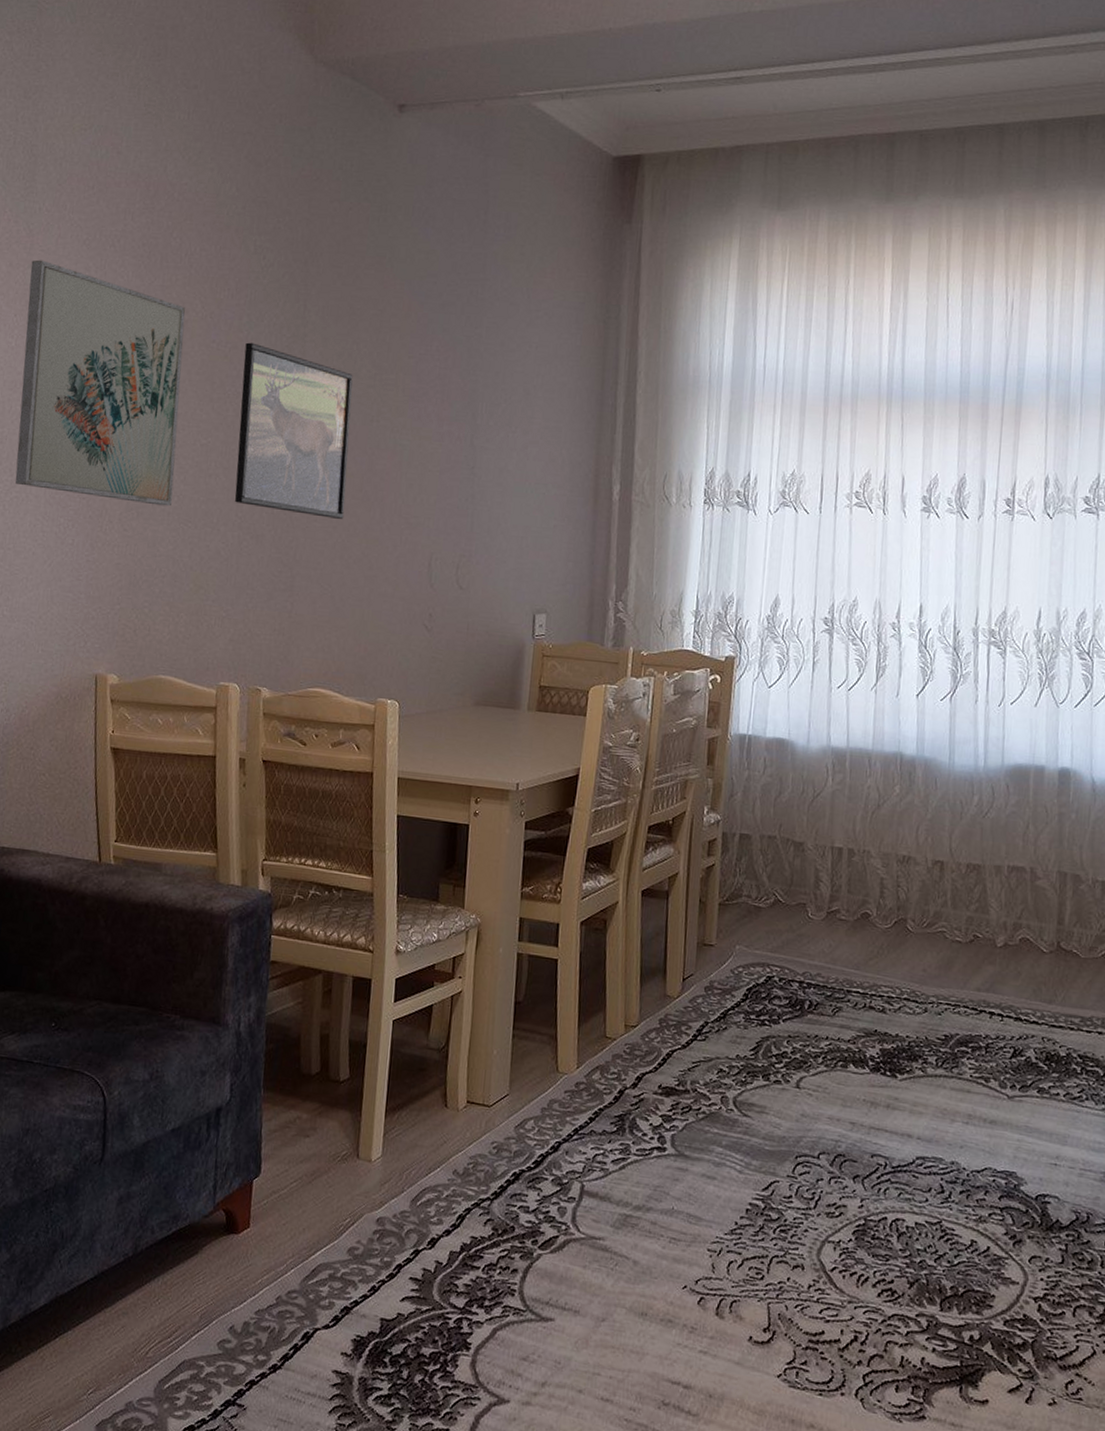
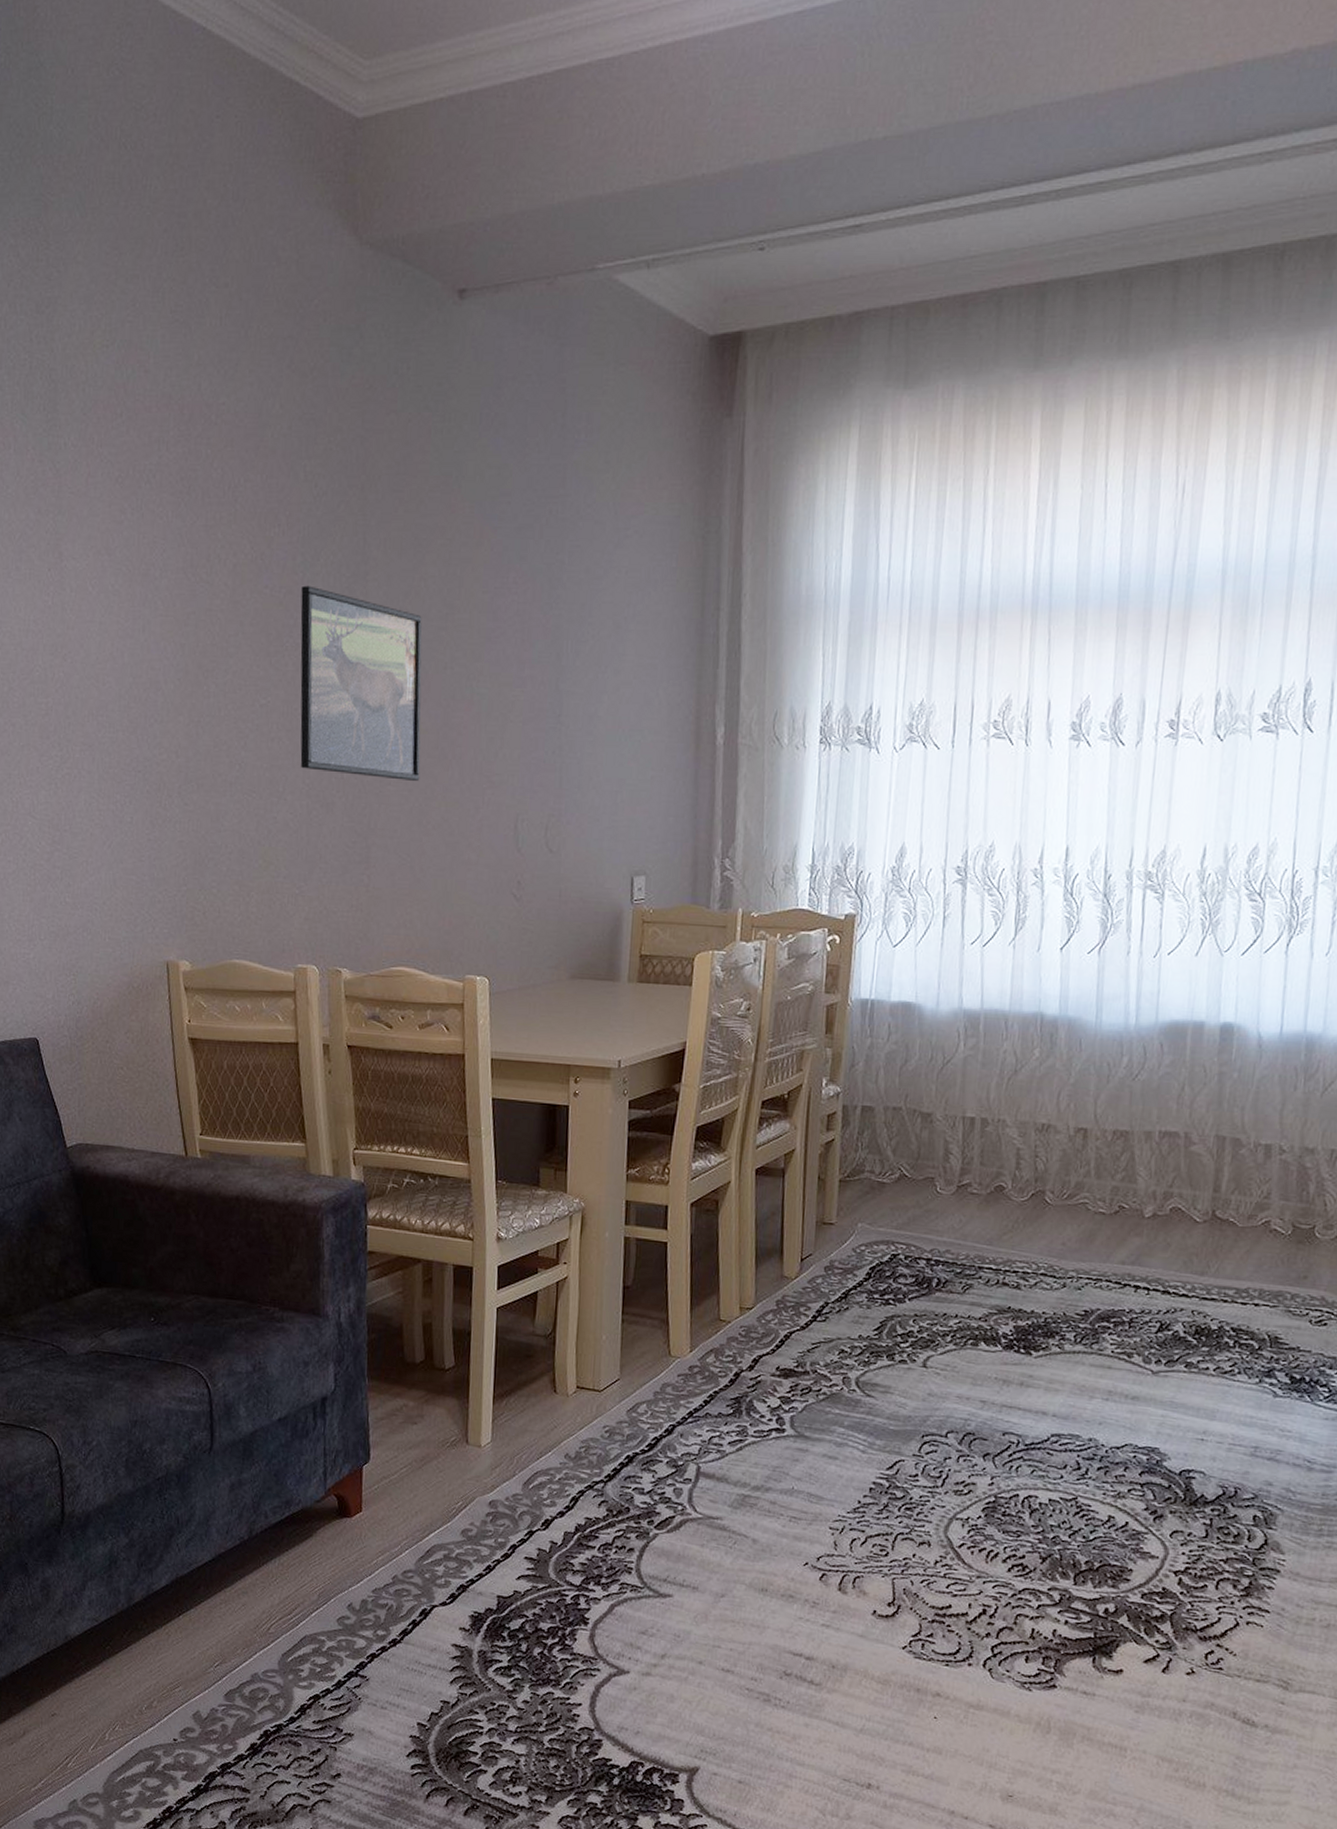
wall art: present [15,259,186,507] -> none [61,504,234,776]

